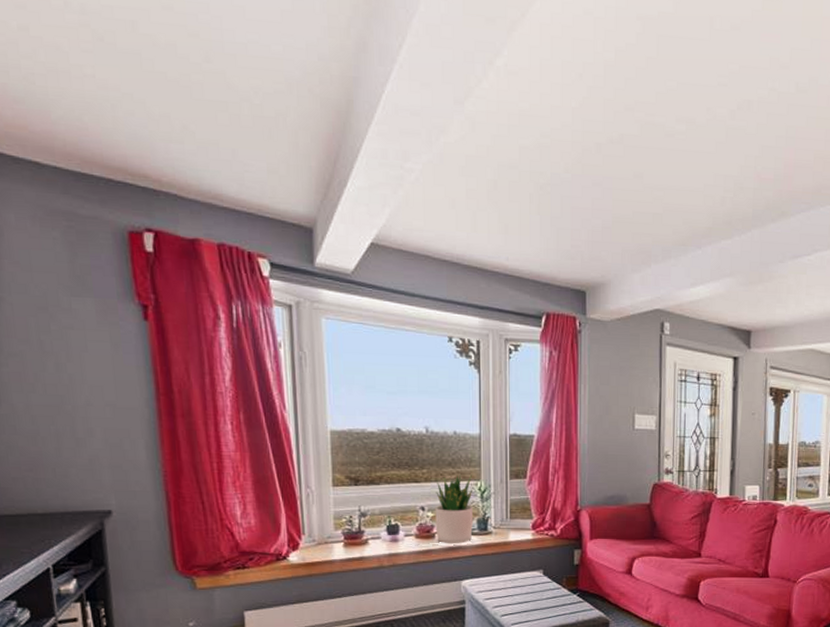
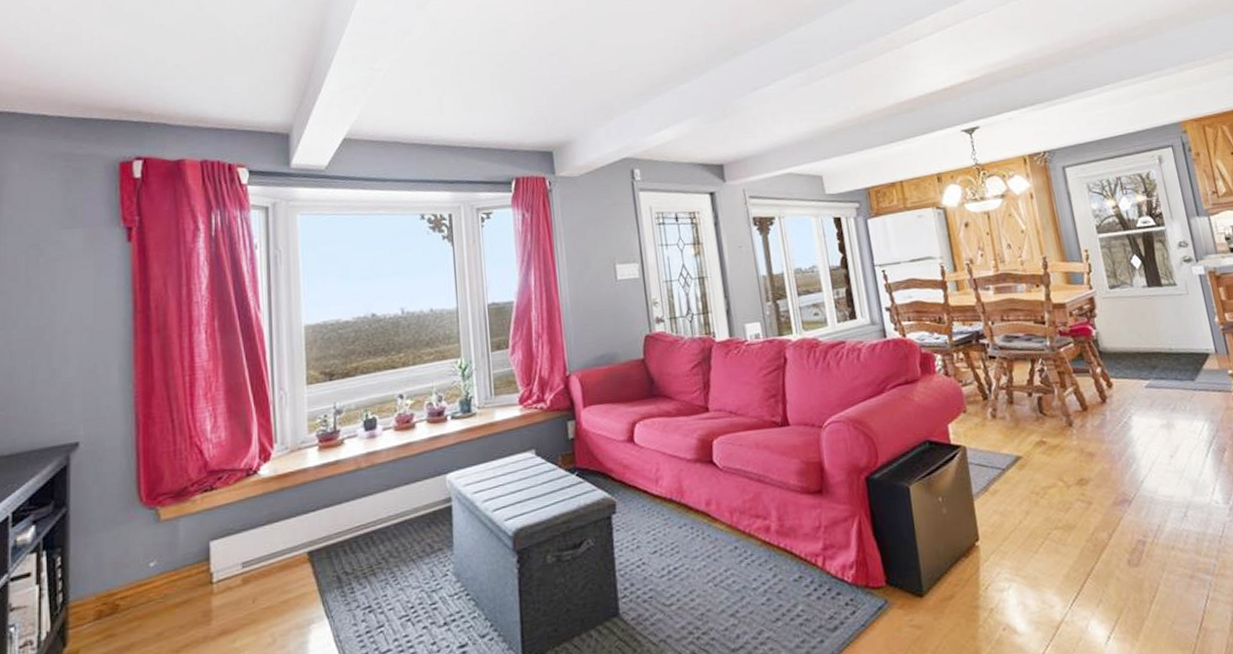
planter: present [435,474,473,544] -> none [414,352,456,433]

